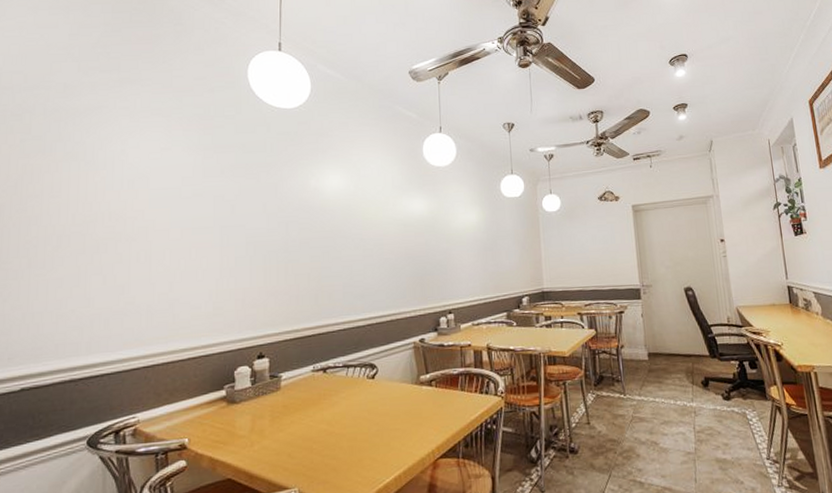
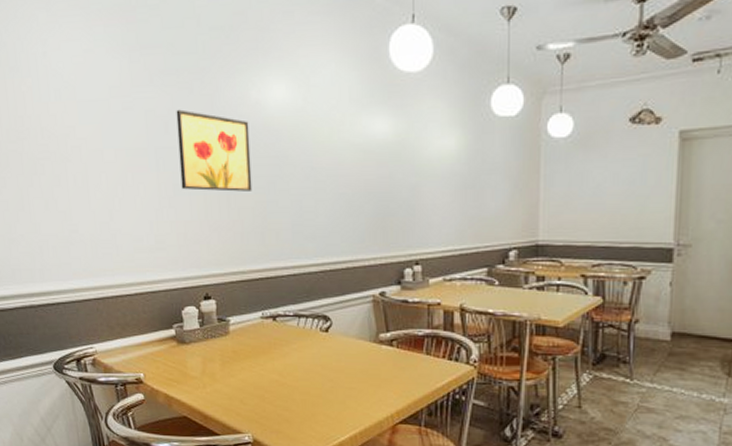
wall art: none [243,195,309,261] -> present [176,109,253,192]

